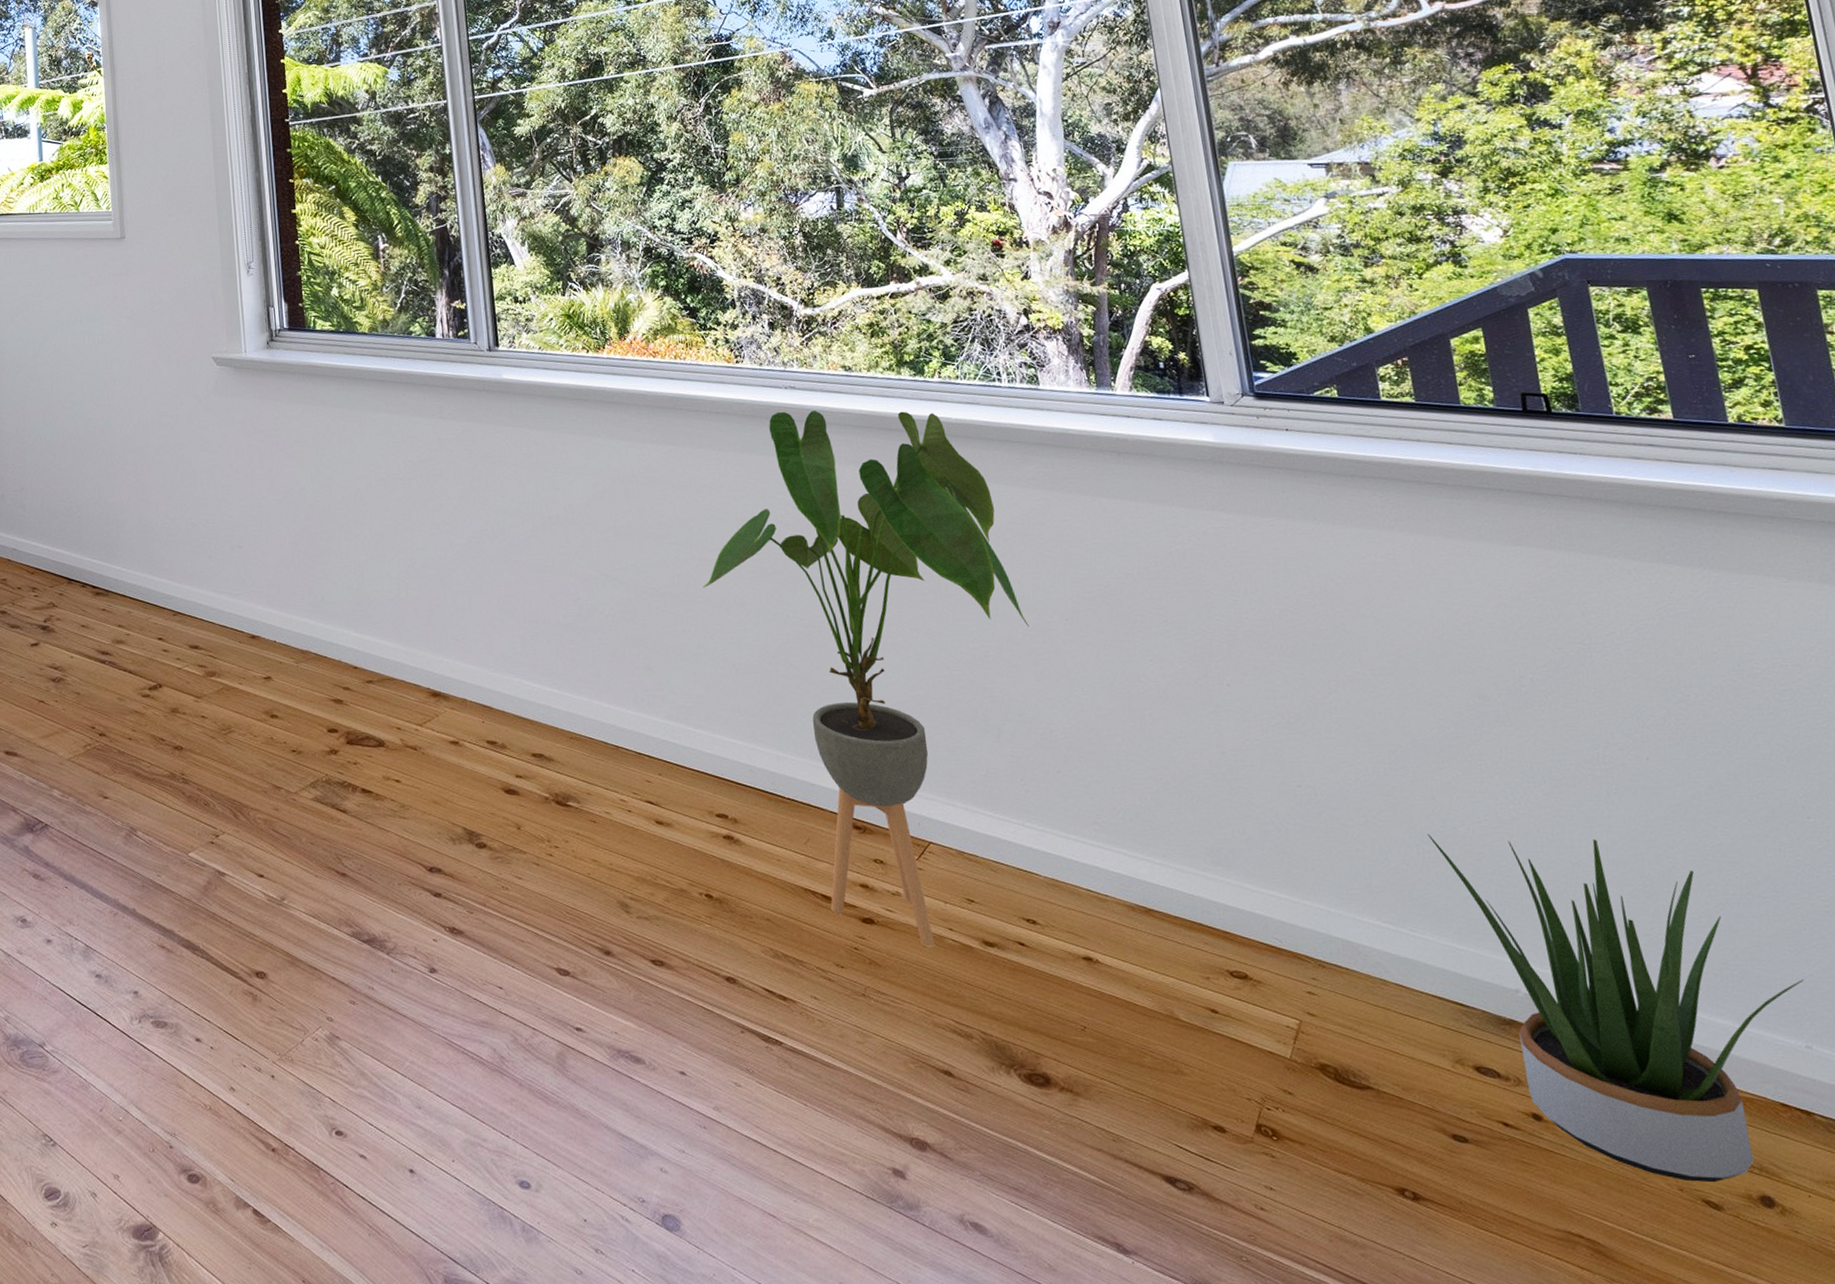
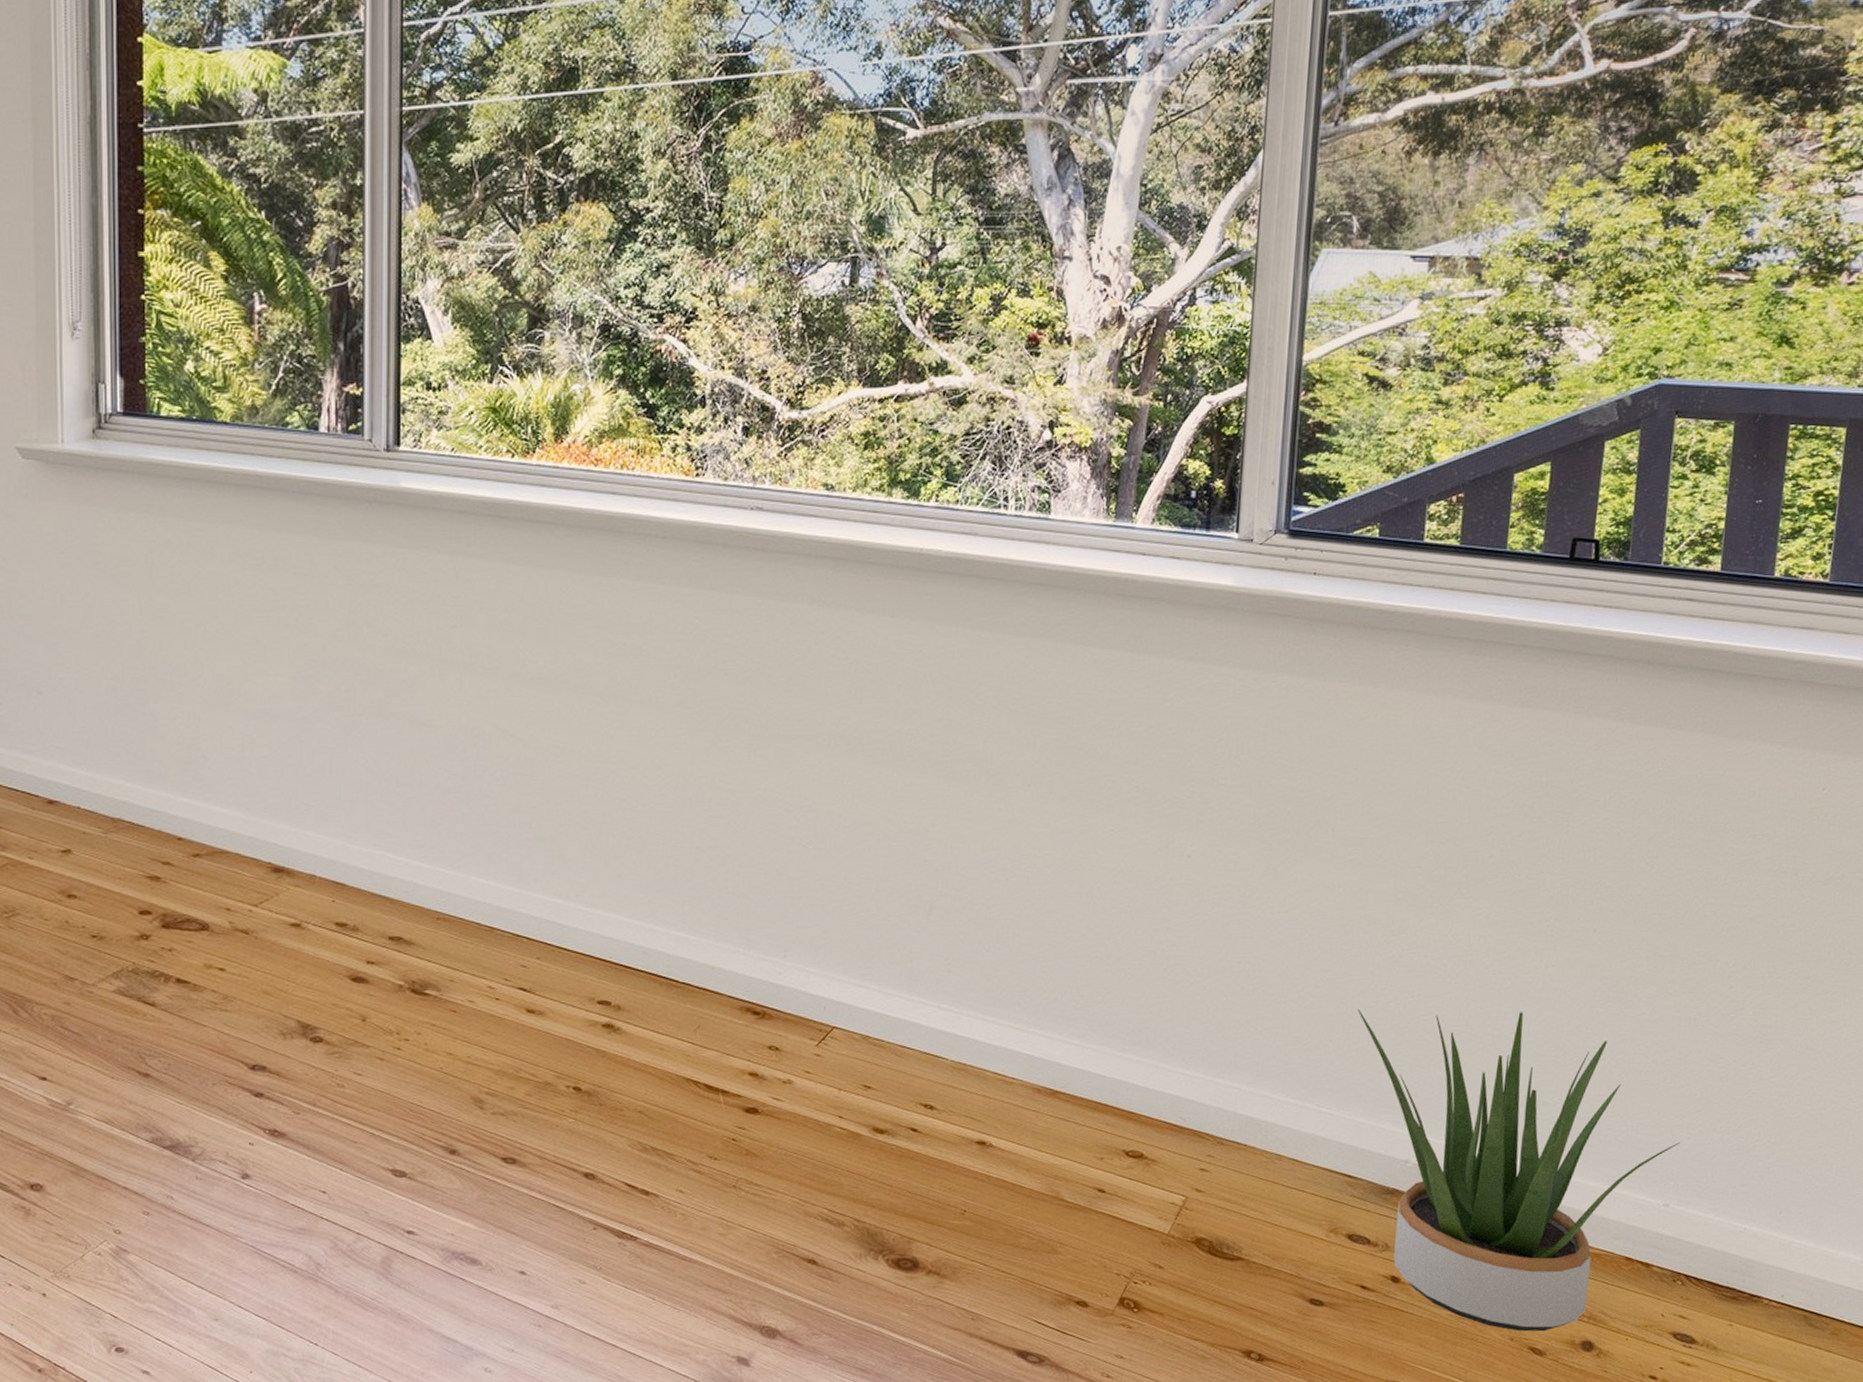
house plant: present [703,411,1029,947] -> none [617,537,986,1136]

